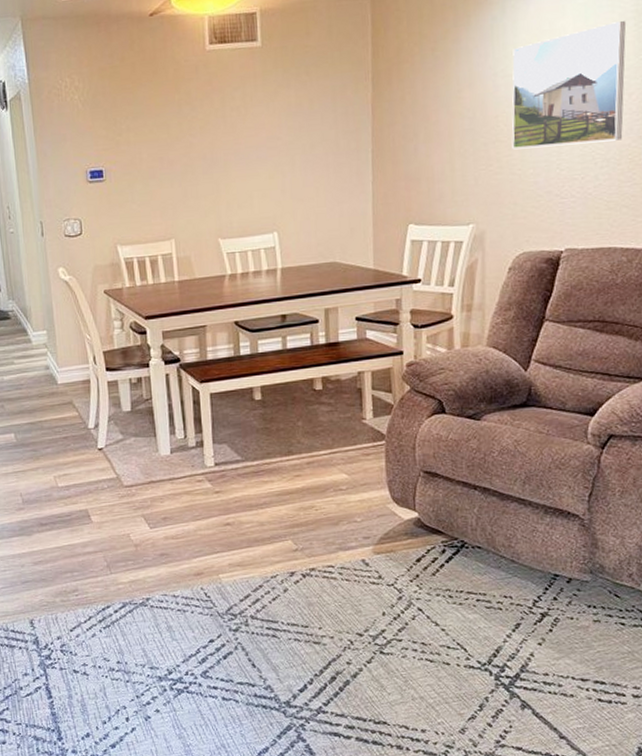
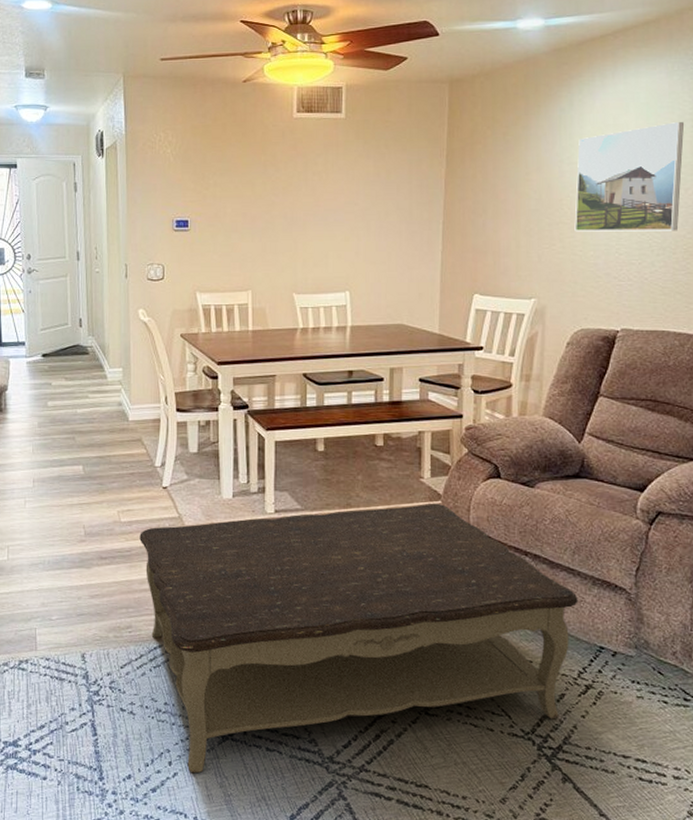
coffee table: none [78,443,531,727] -> present [139,503,578,774]

